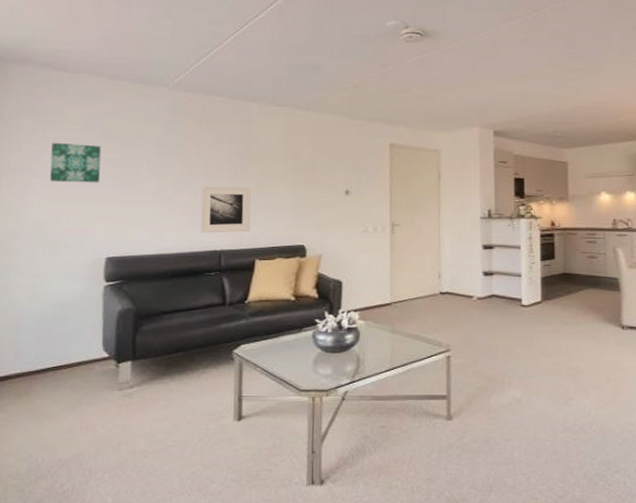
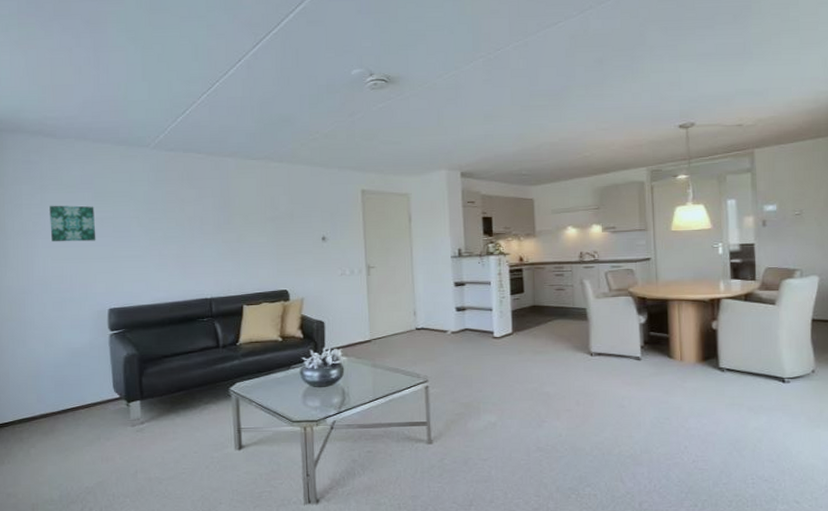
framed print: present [200,185,251,233] -> none [189,238,236,283]

